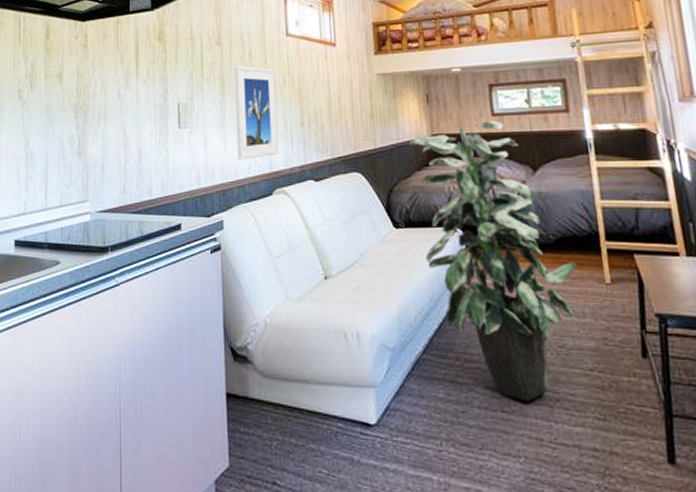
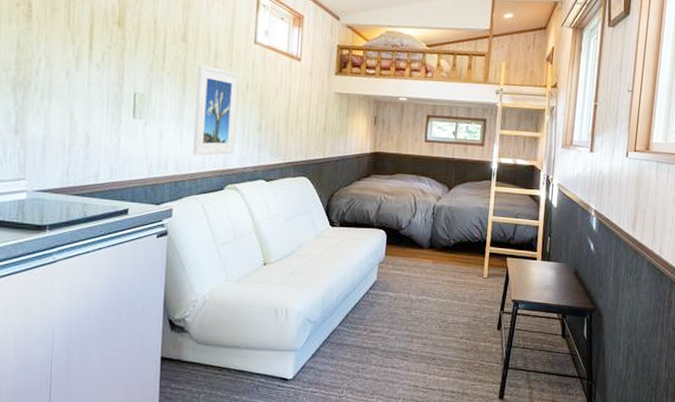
indoor plant: present [409,121,577,402] -> none [352,145,466,360]

